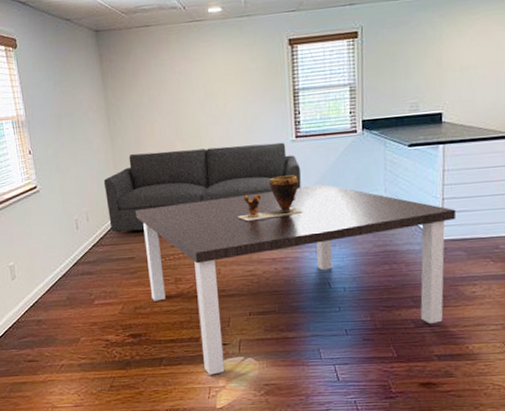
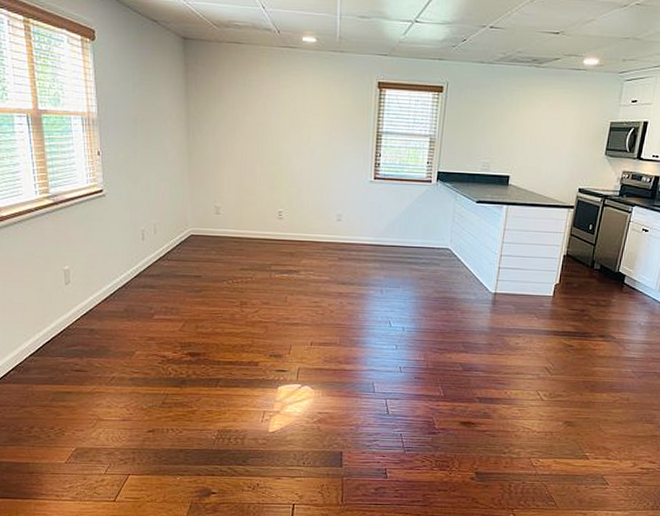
sofa: present [103,142,302,233] -> none [176,172,376,250]
dining table: present [136,184,457,375] -> none [207,227,511,400]
clay pot: present [238,175,303,222] -> none [310,214,373,254]

